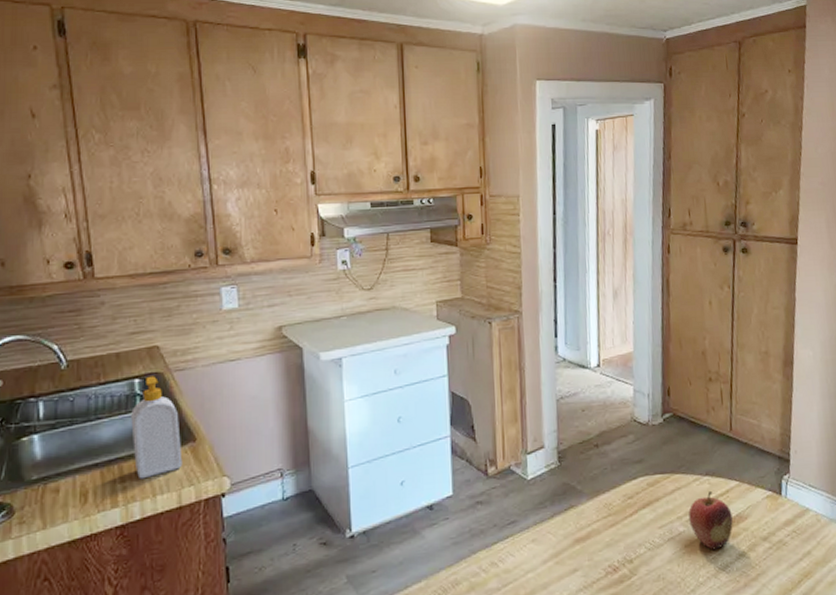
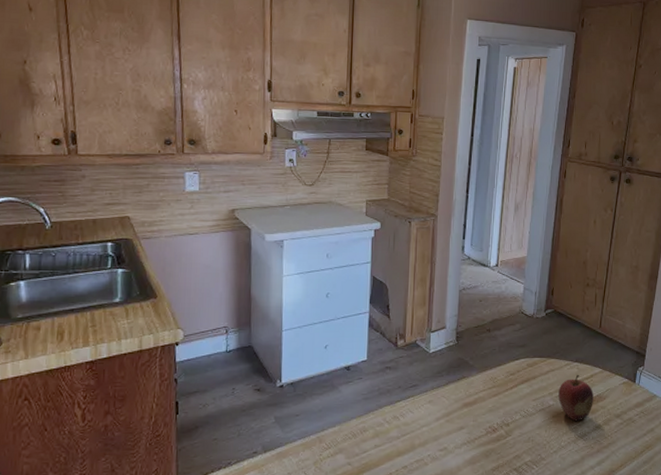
soap bottle: present [131,376,183,479] -> none [103,241,145,325]

